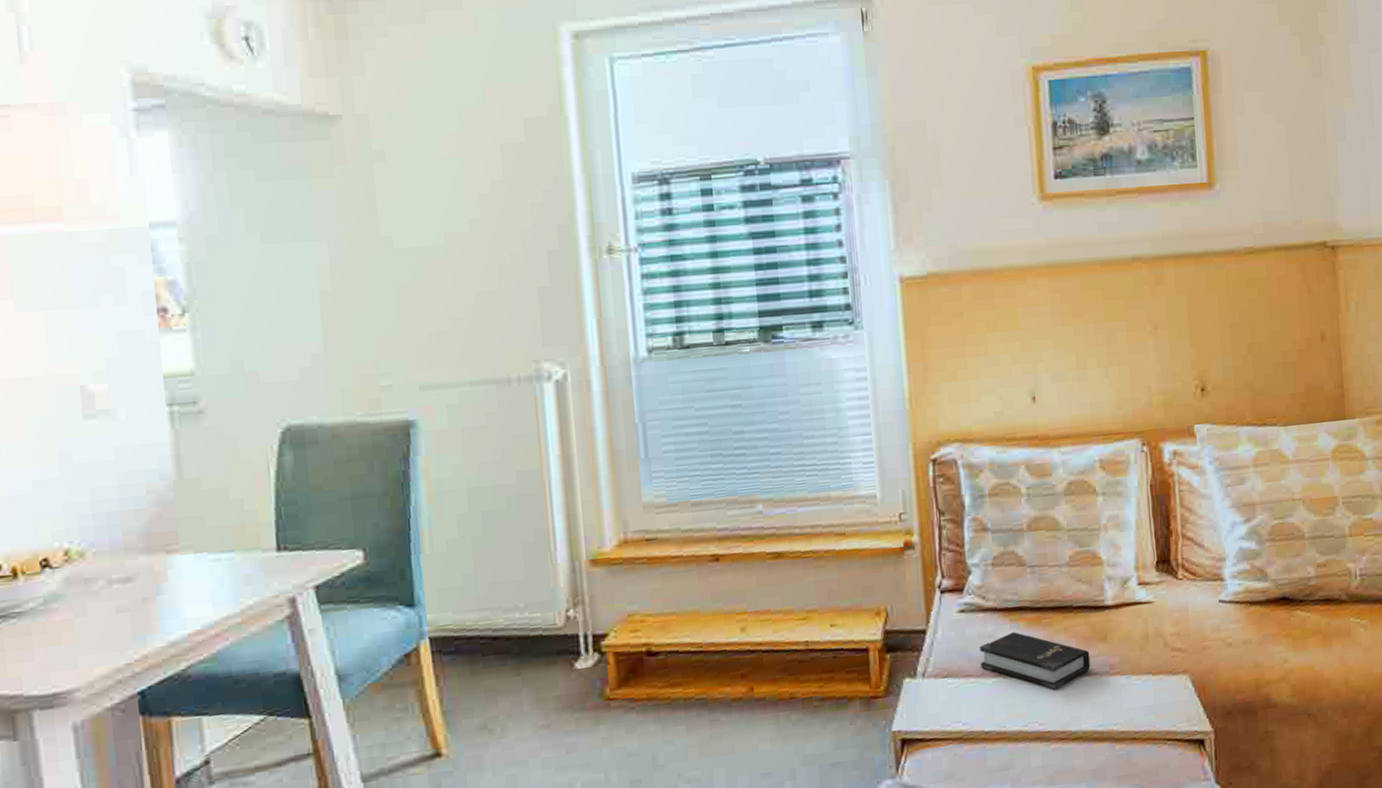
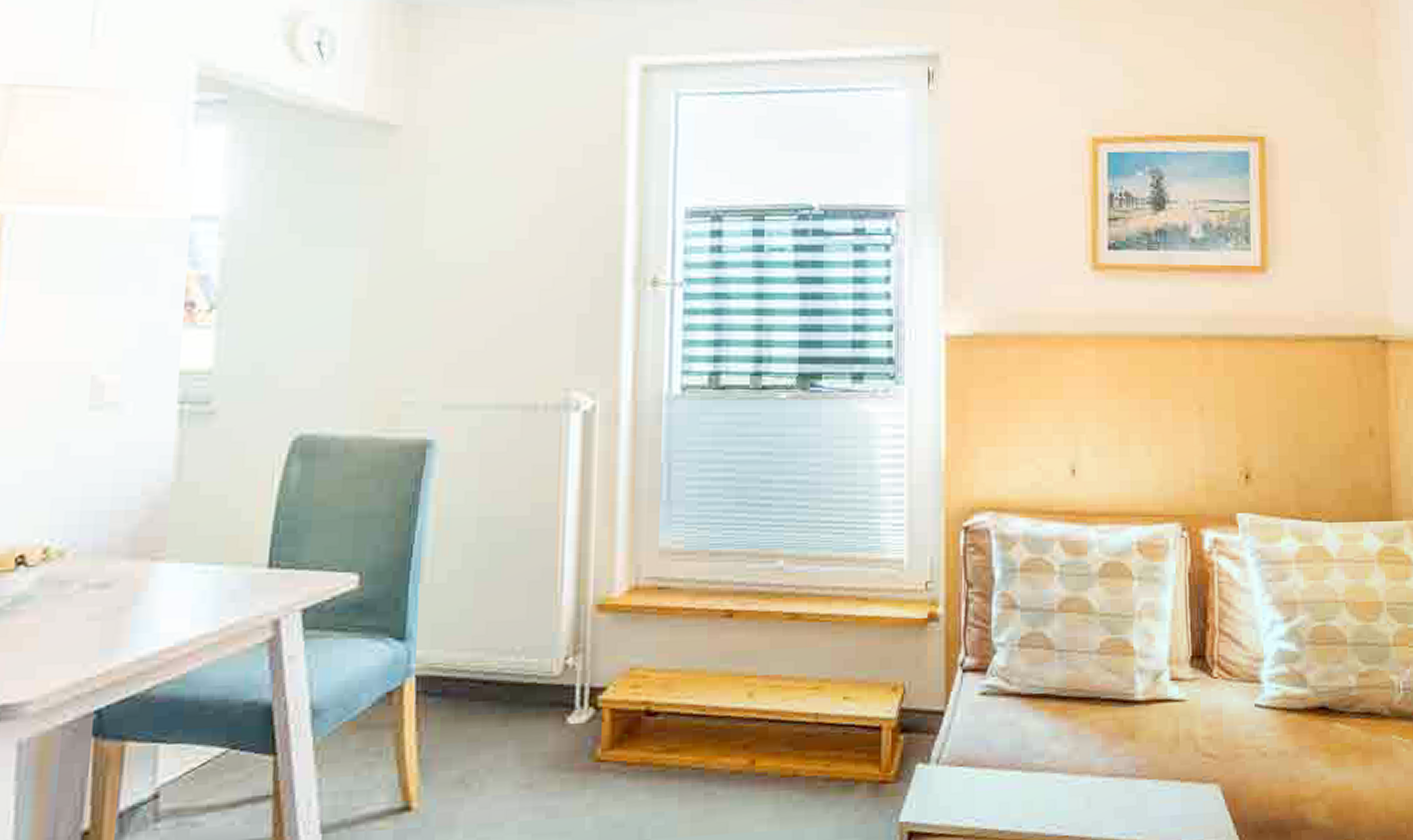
hardback book: present [979,632,1091,690] -> none [999,721,1116,789]

